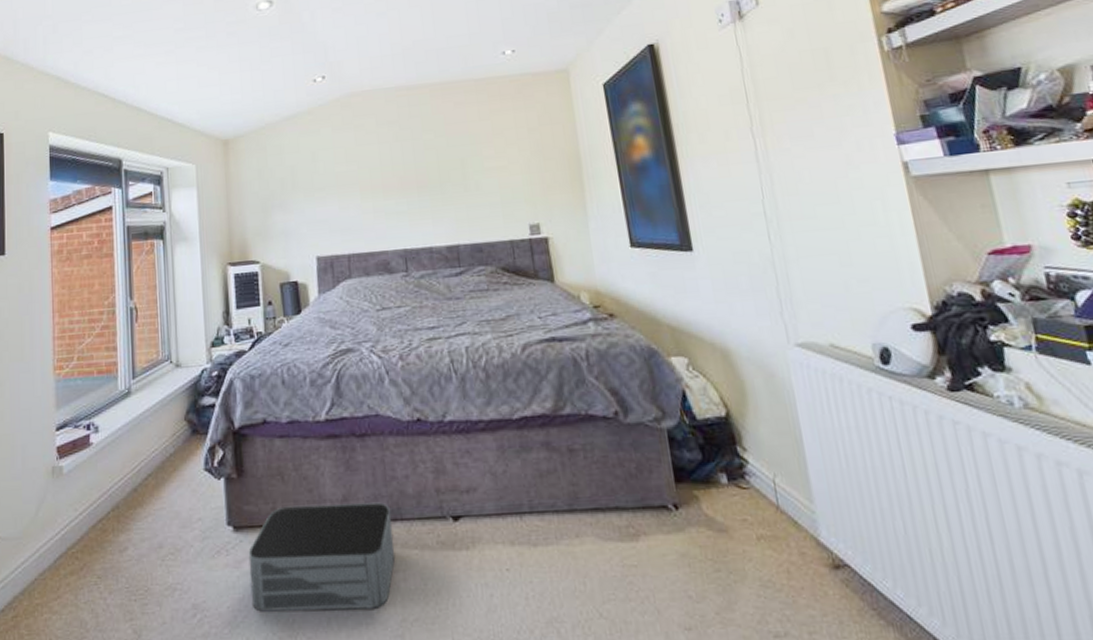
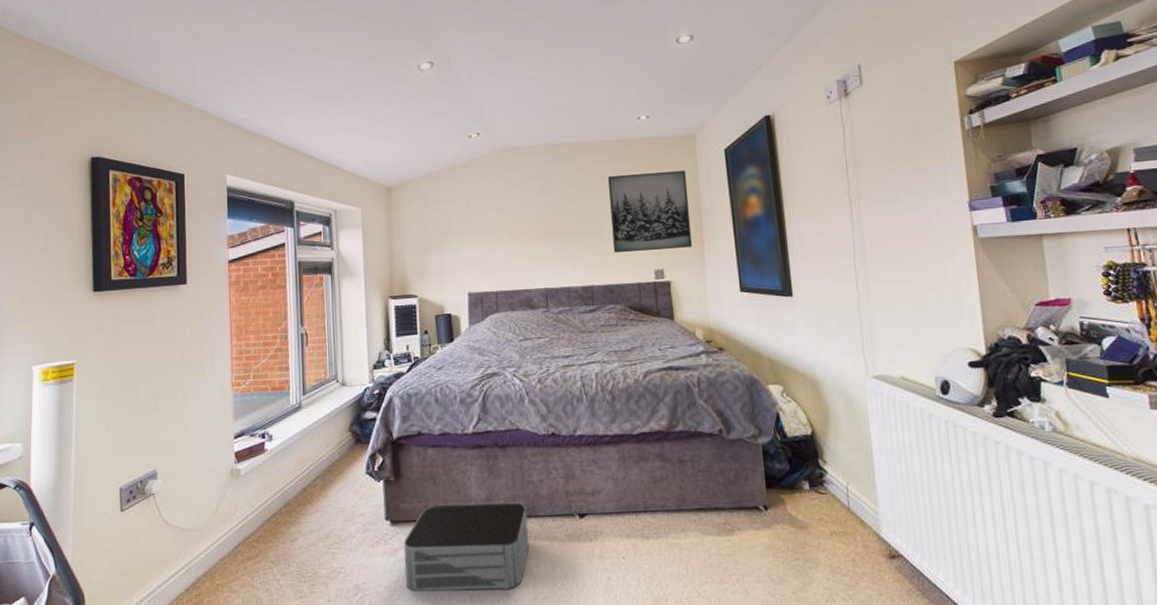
wall art: none [470,110,572,207] -> present [607,171,693,254]

